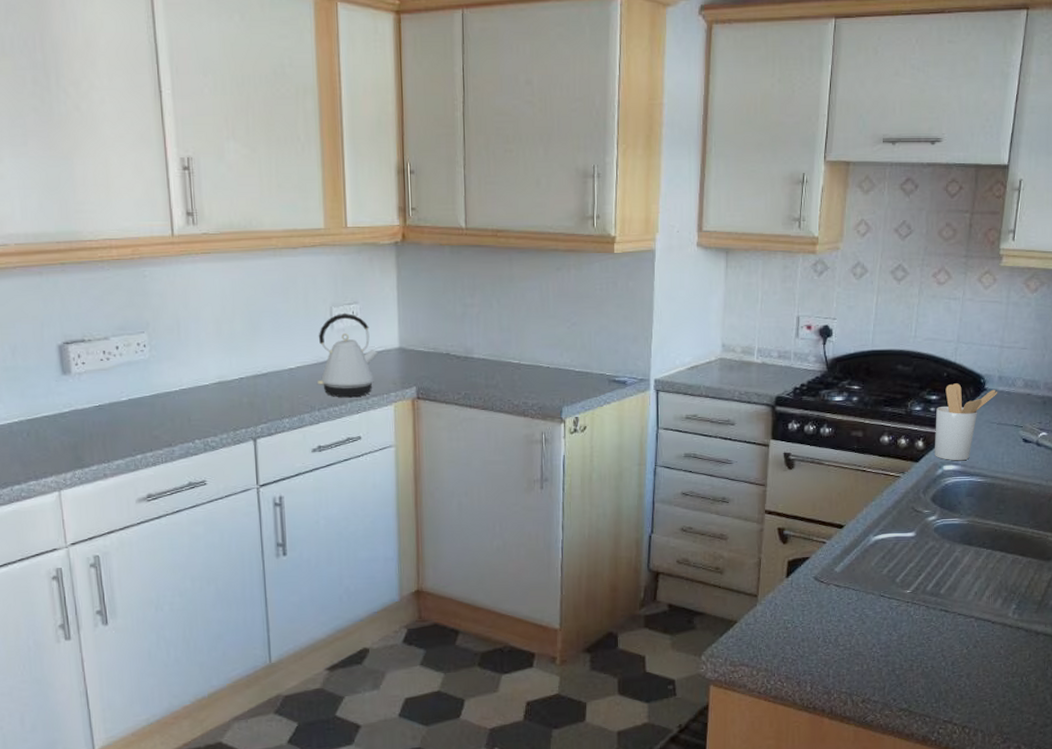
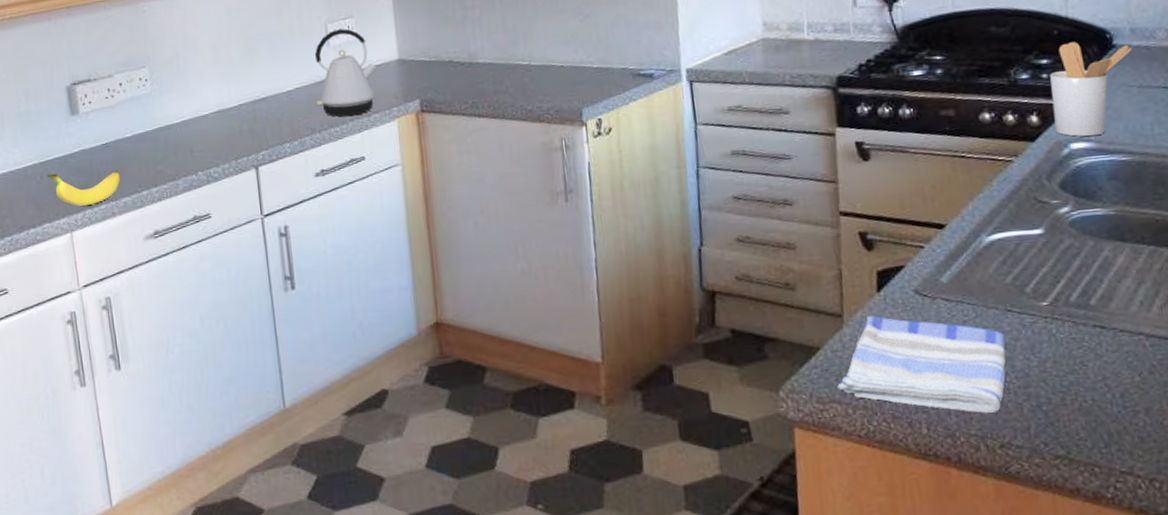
banana: none [34,432,114,465] -> present [47,170,121,206]
dish towel: none [747,596,877,676] -> present [837,315,1007,413]

